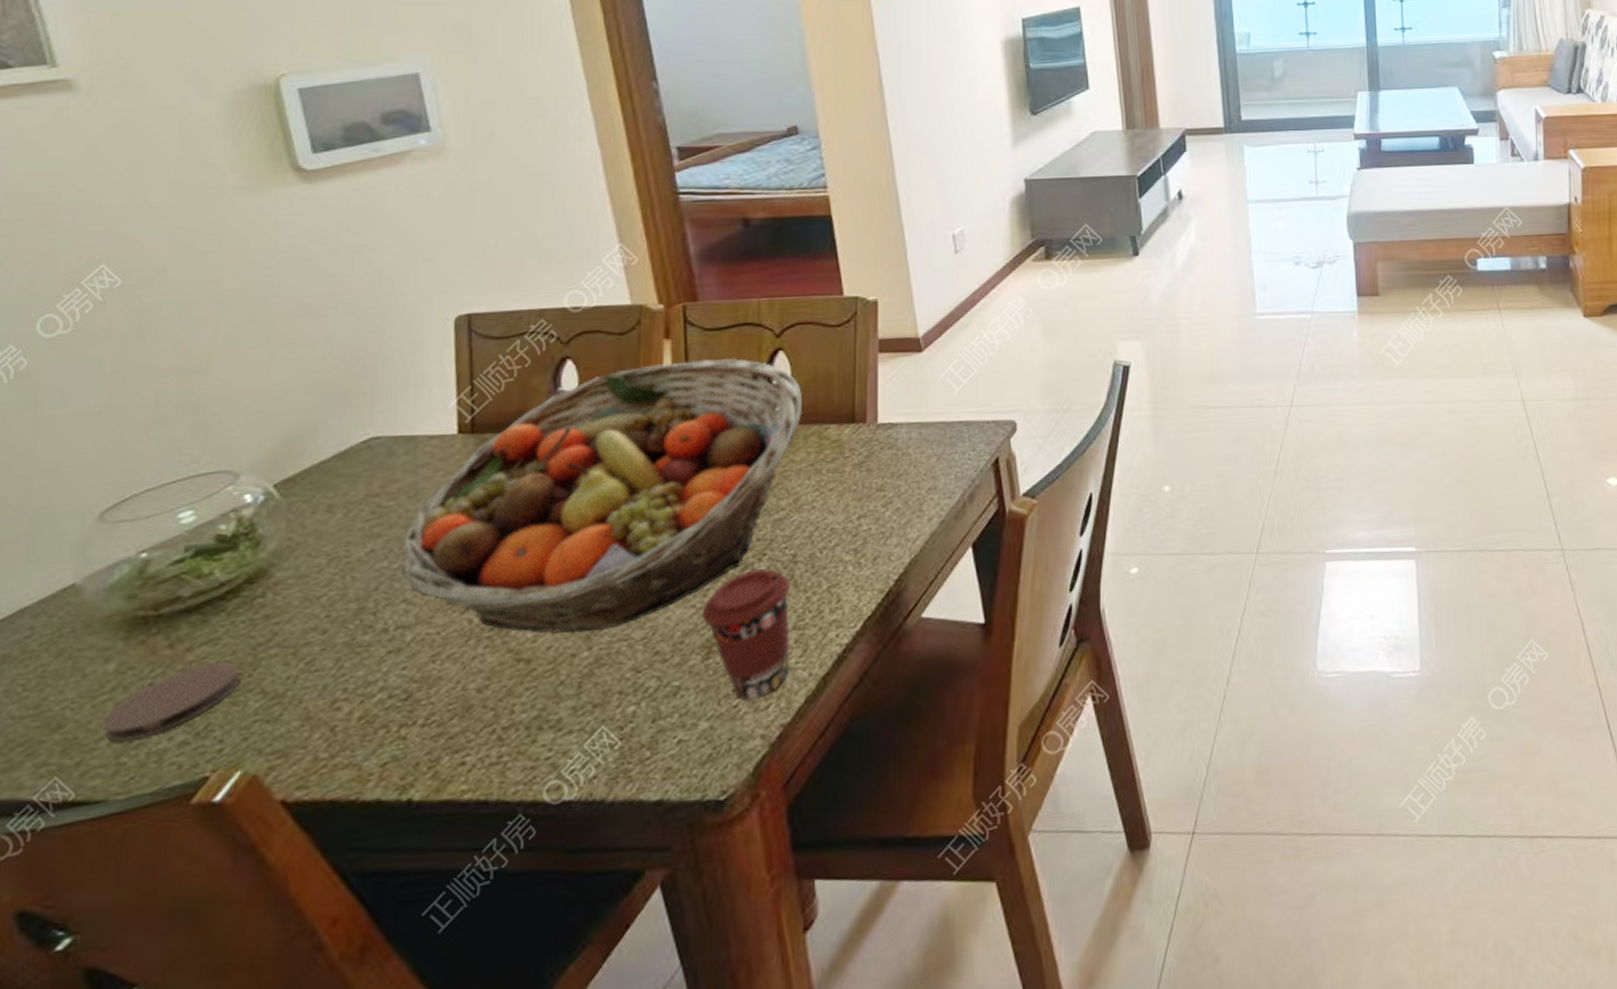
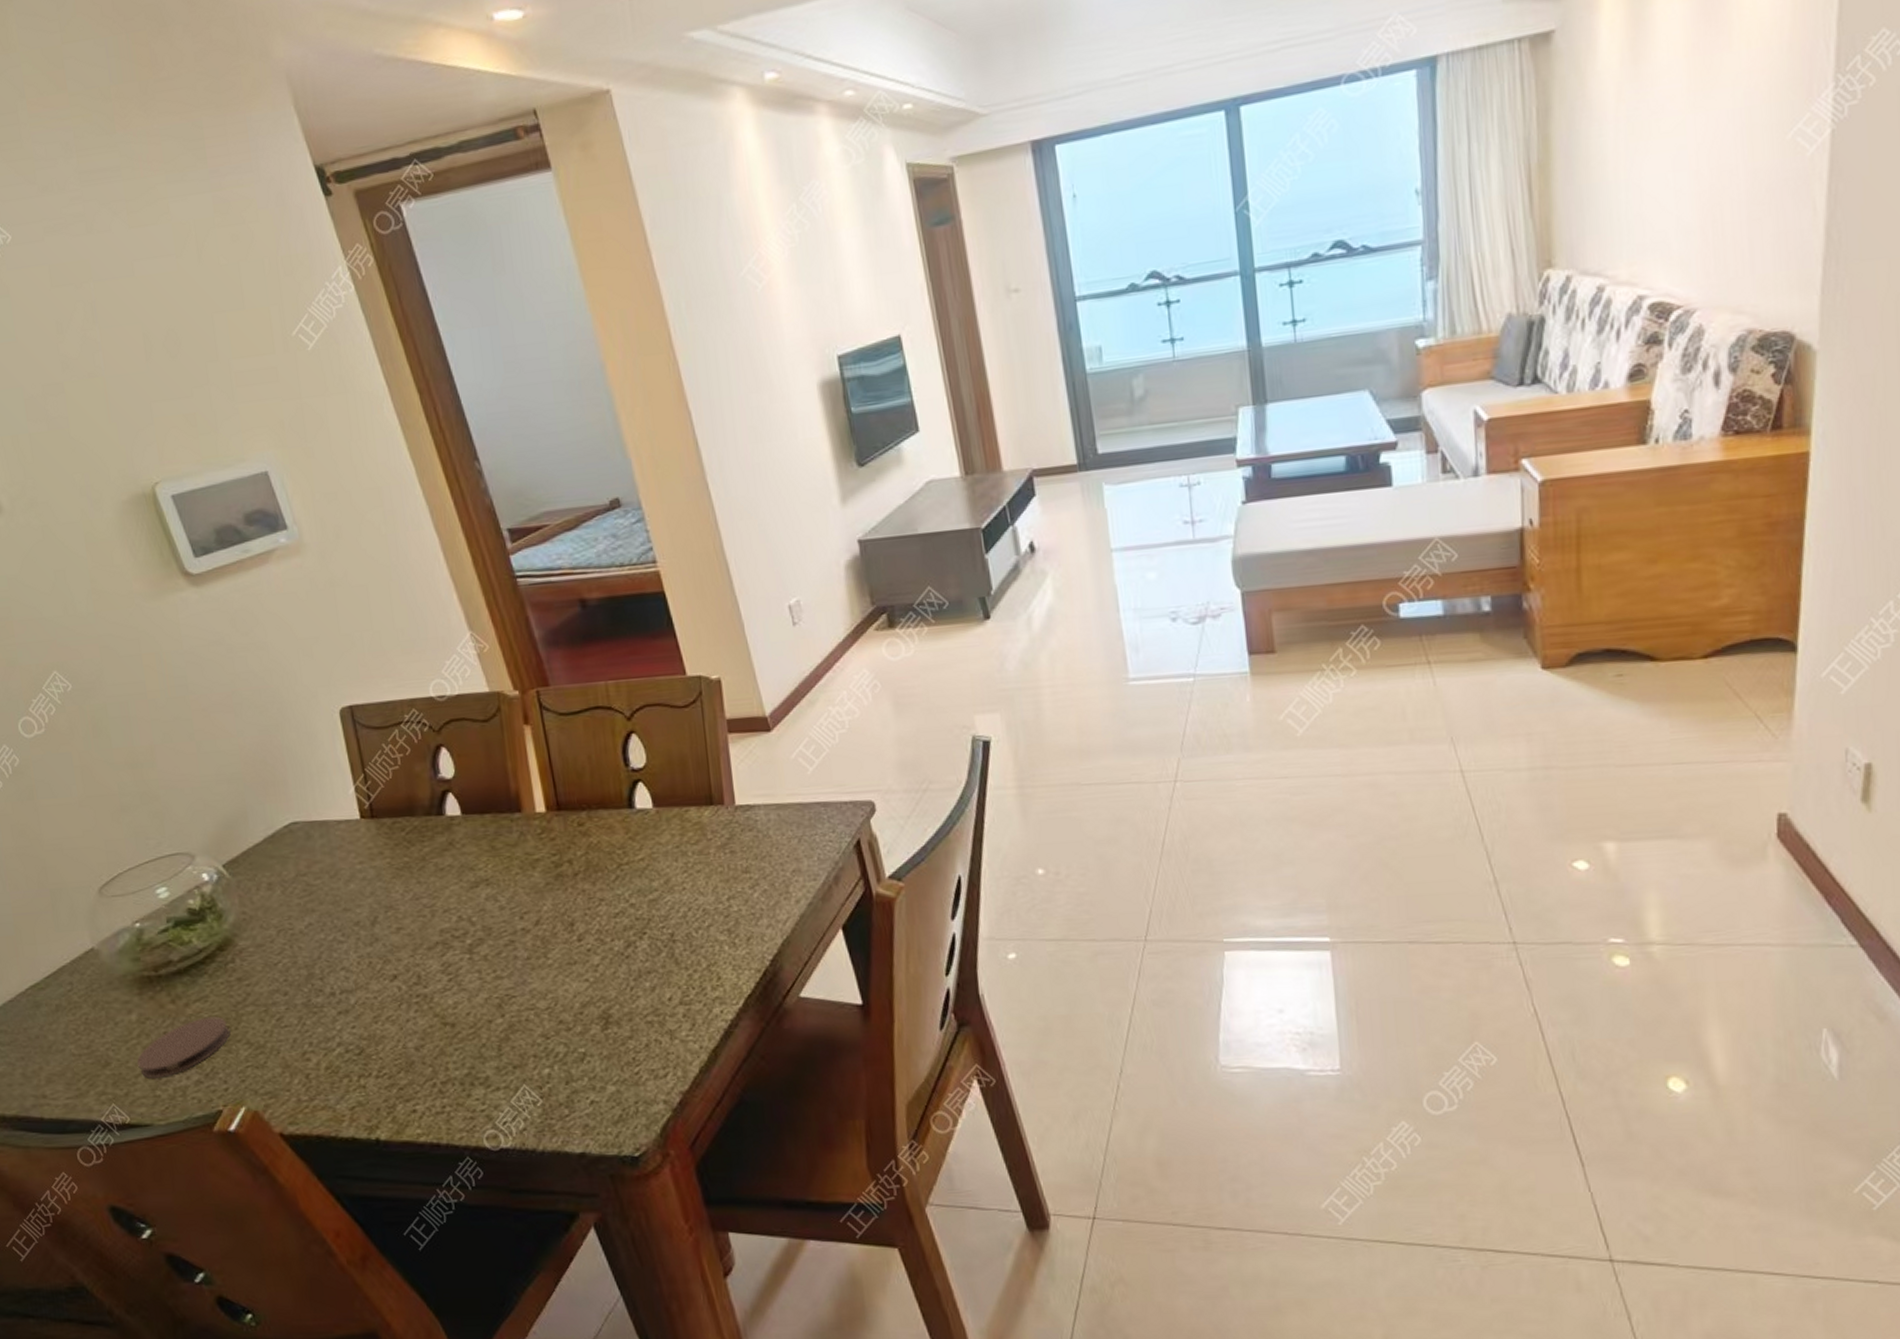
fruit basket: present [402,357,803,634] -> none [333,741,663,1002]
coffee cup: present [701,569,791,701] -> none [595,947,682,1069]

